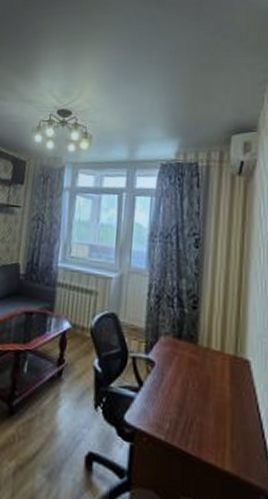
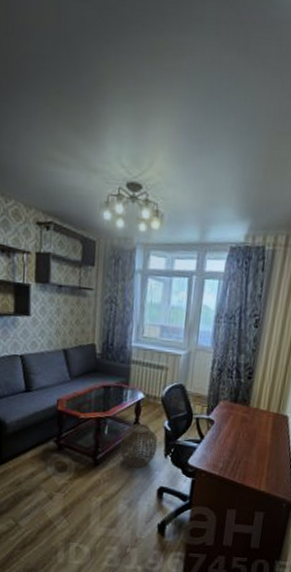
woven basket: none [40,361,85,423] -> present [119,424,157,468]

